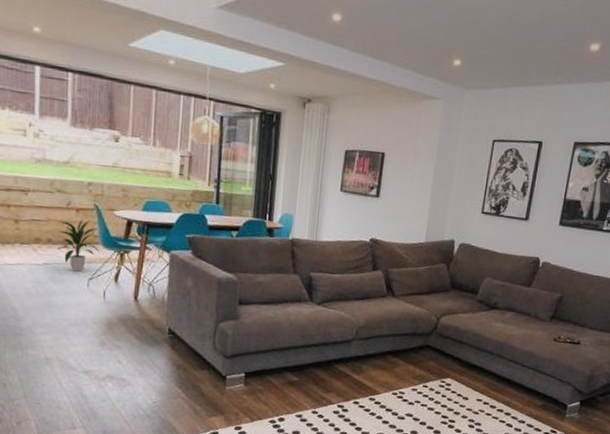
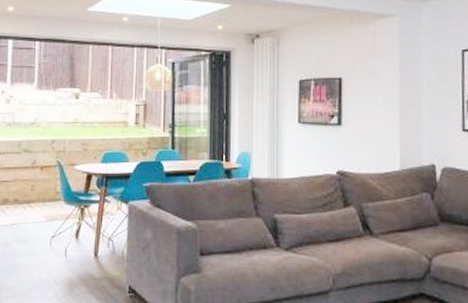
indoor plant: present [57,219,99,272] -> none [23,176,61,230]

